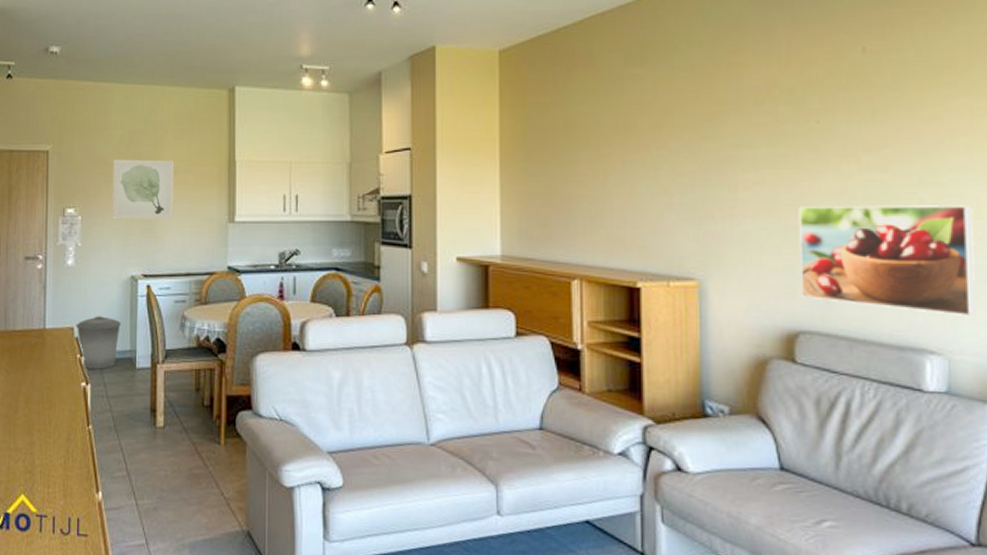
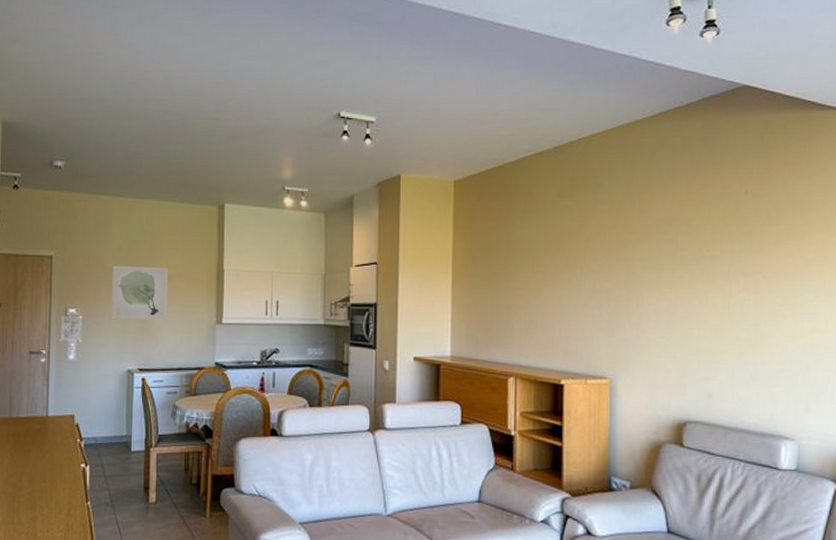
trash can: present [76,316,122,369] -> none [76,405,119,452]
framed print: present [798,205,976,316] -> none [689,319,822,409]

